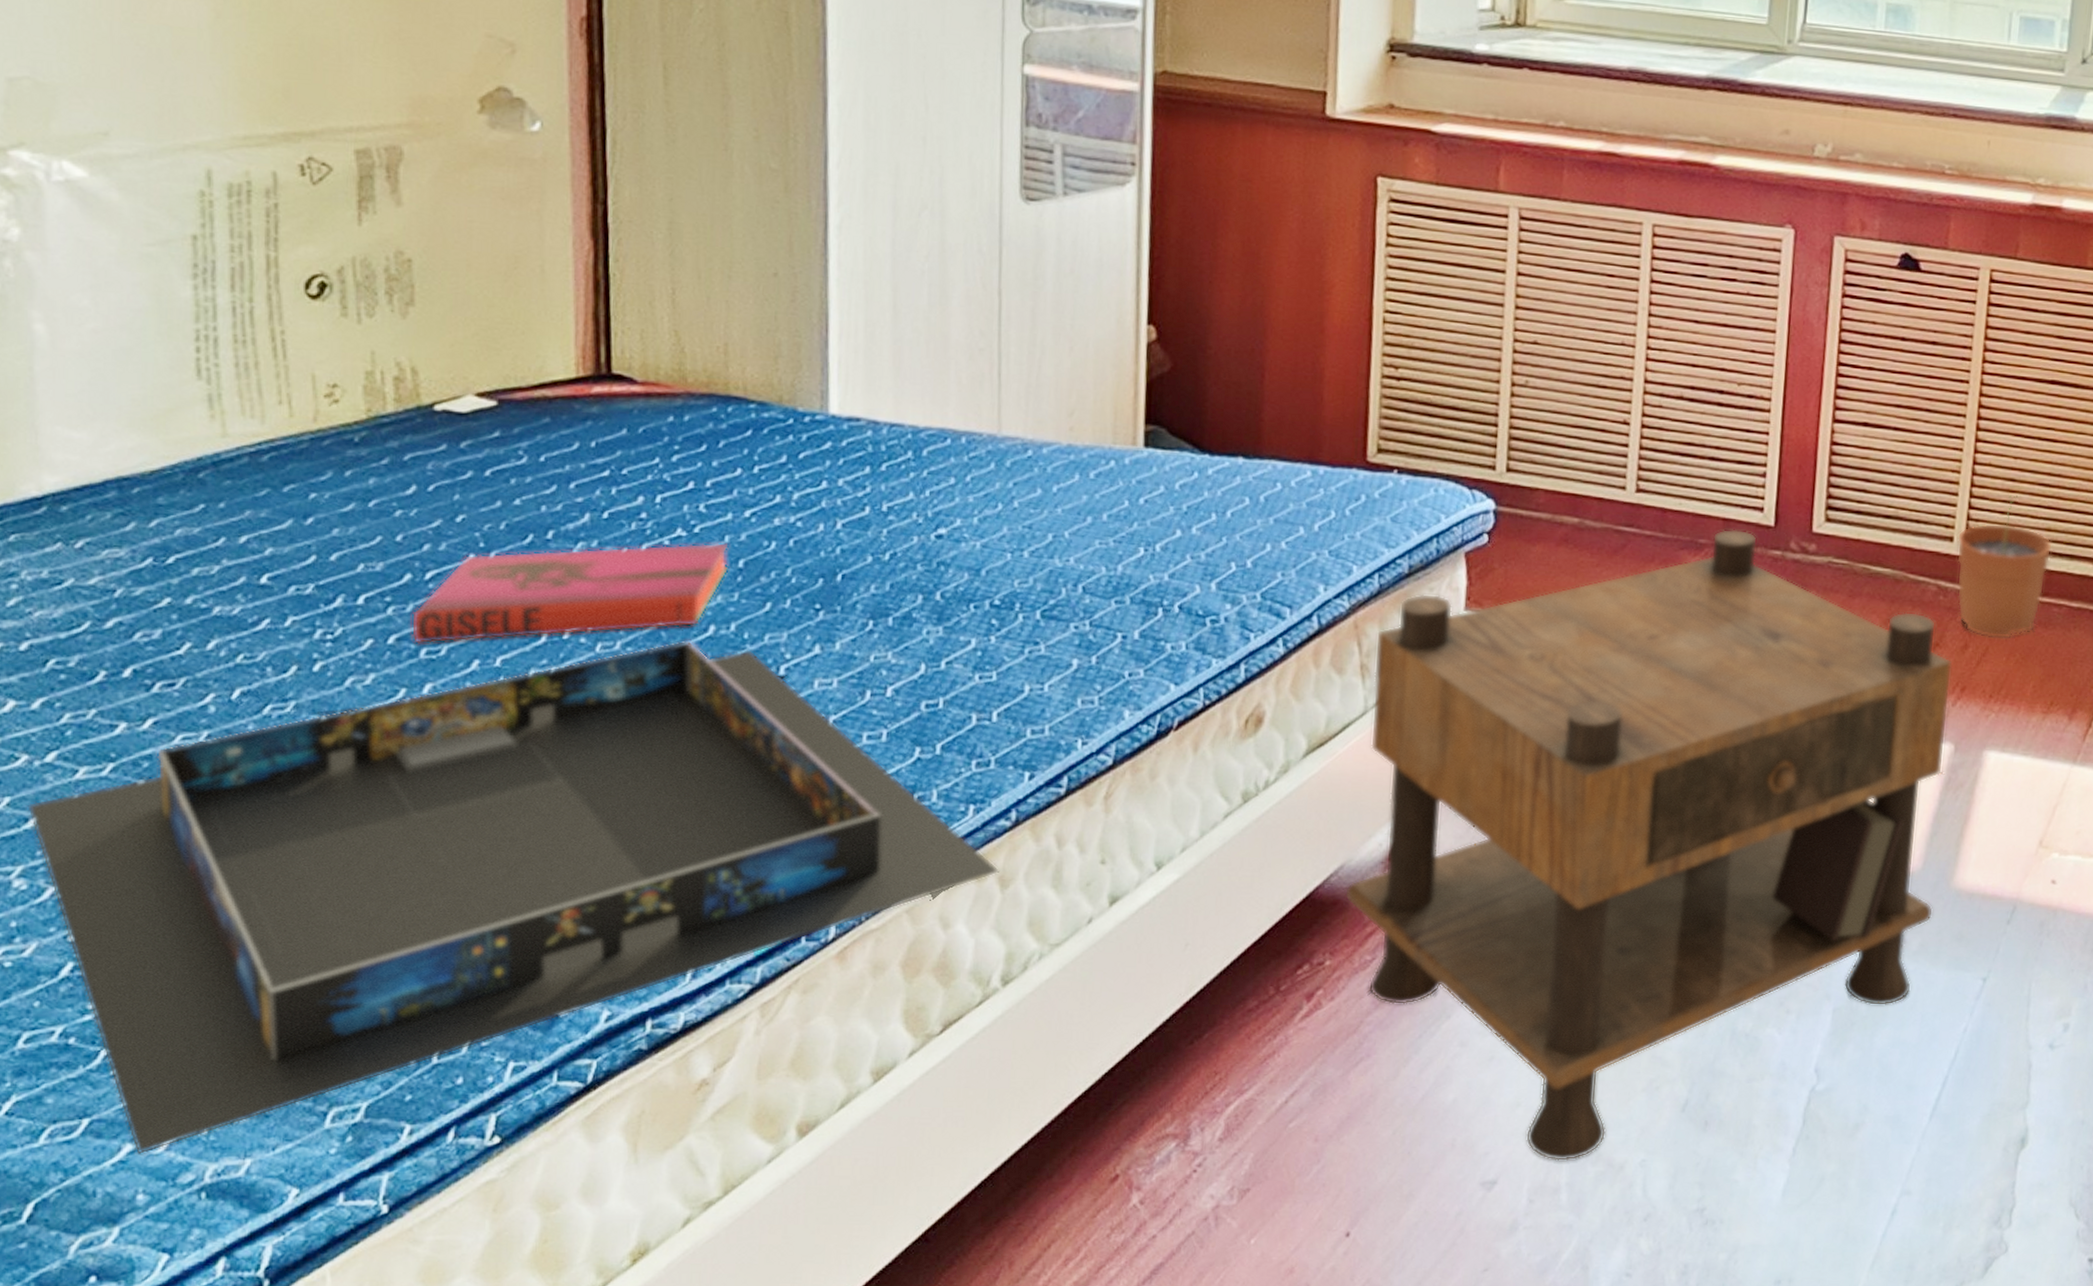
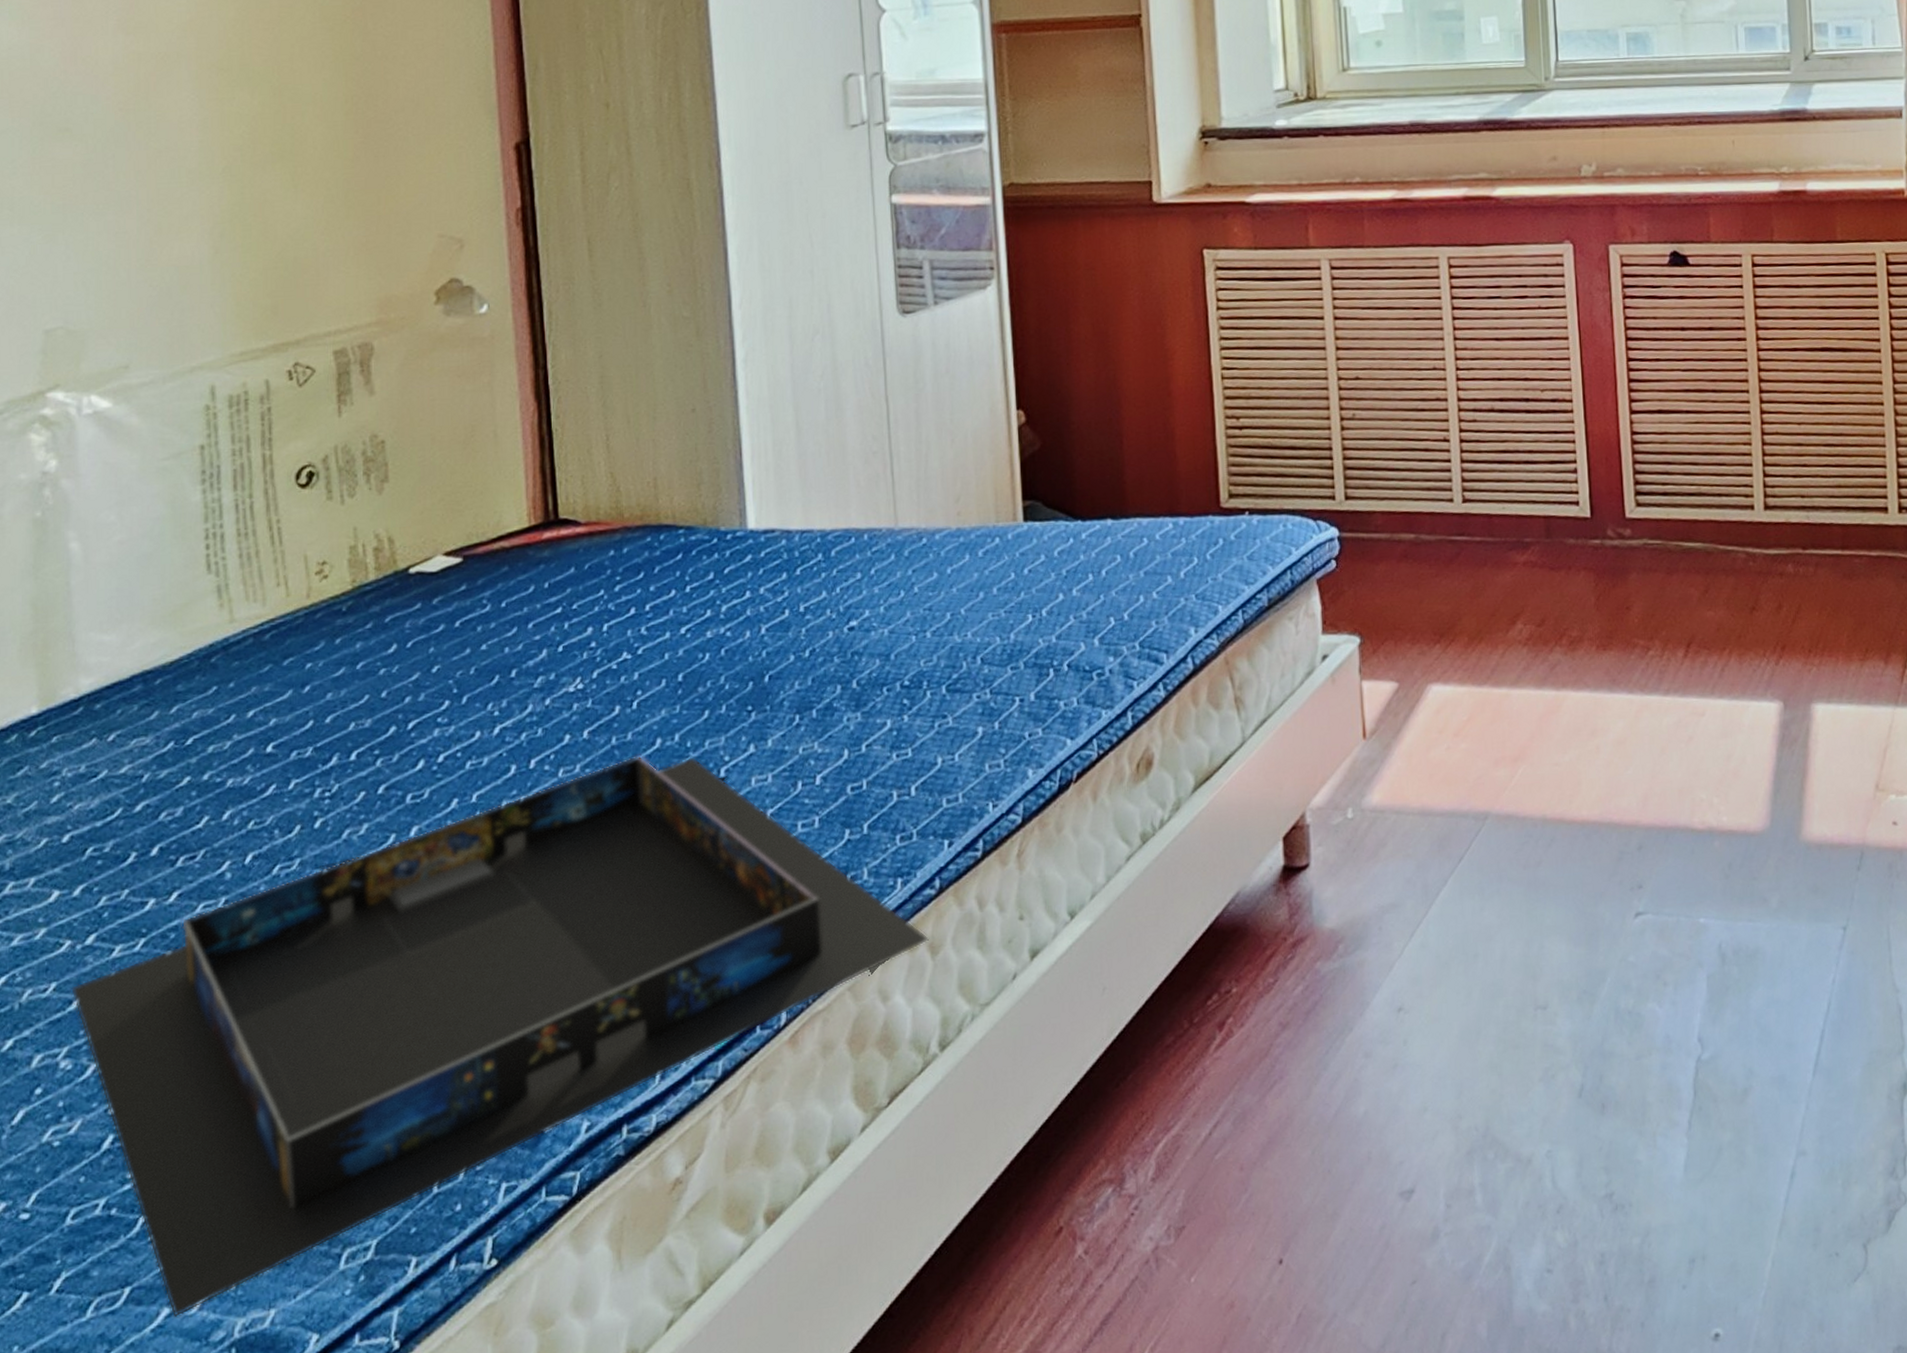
hardback book: present [410,542,729,644] -> none [397,659,670,791]
nightstand: present [1345,528,1953,1162] -> none [1243,524,1788,1163]
plant pot: present [1956,495,2053,639] -> none [1757,458,1846,596]

